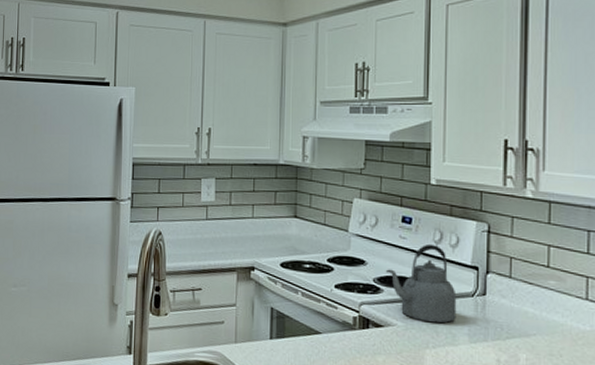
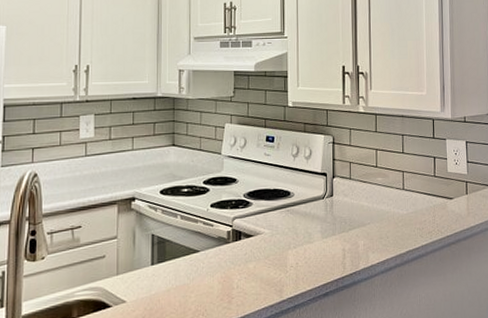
kettle: present [385,243,457,323] -> none [253,157,311,226]

